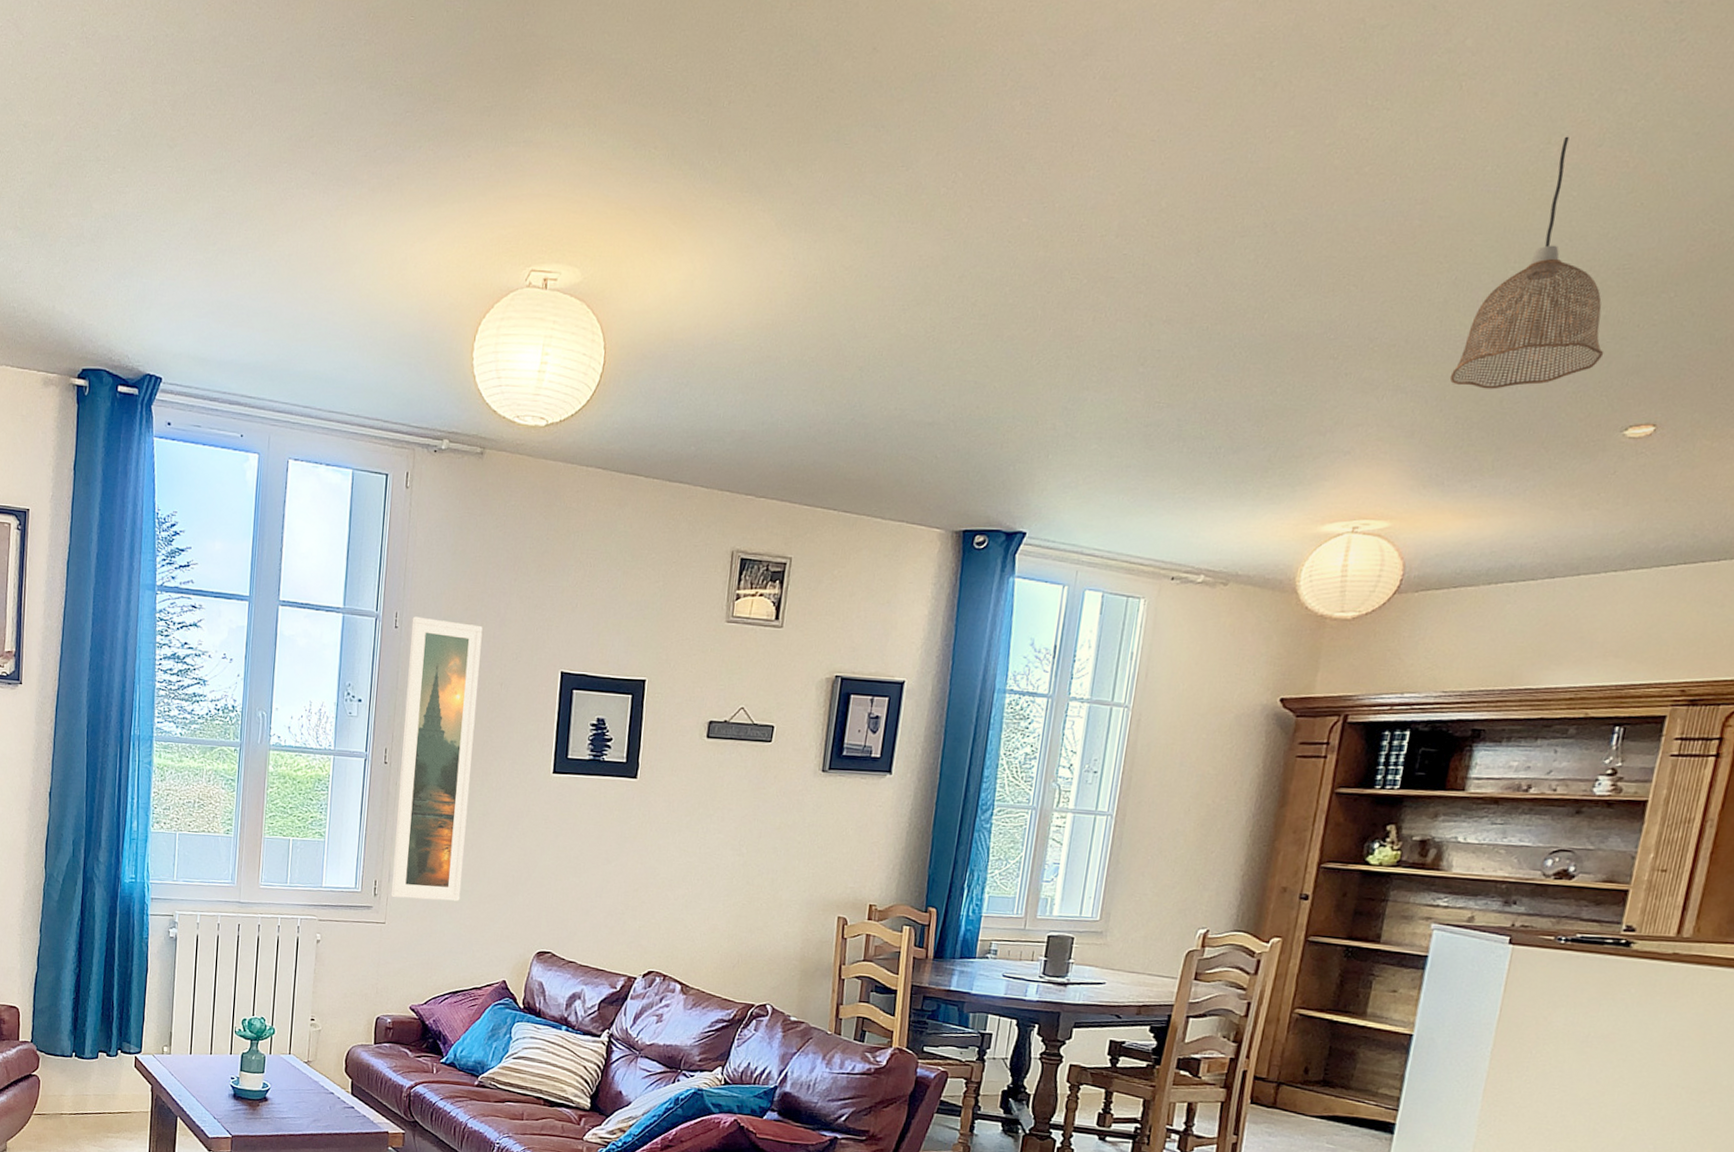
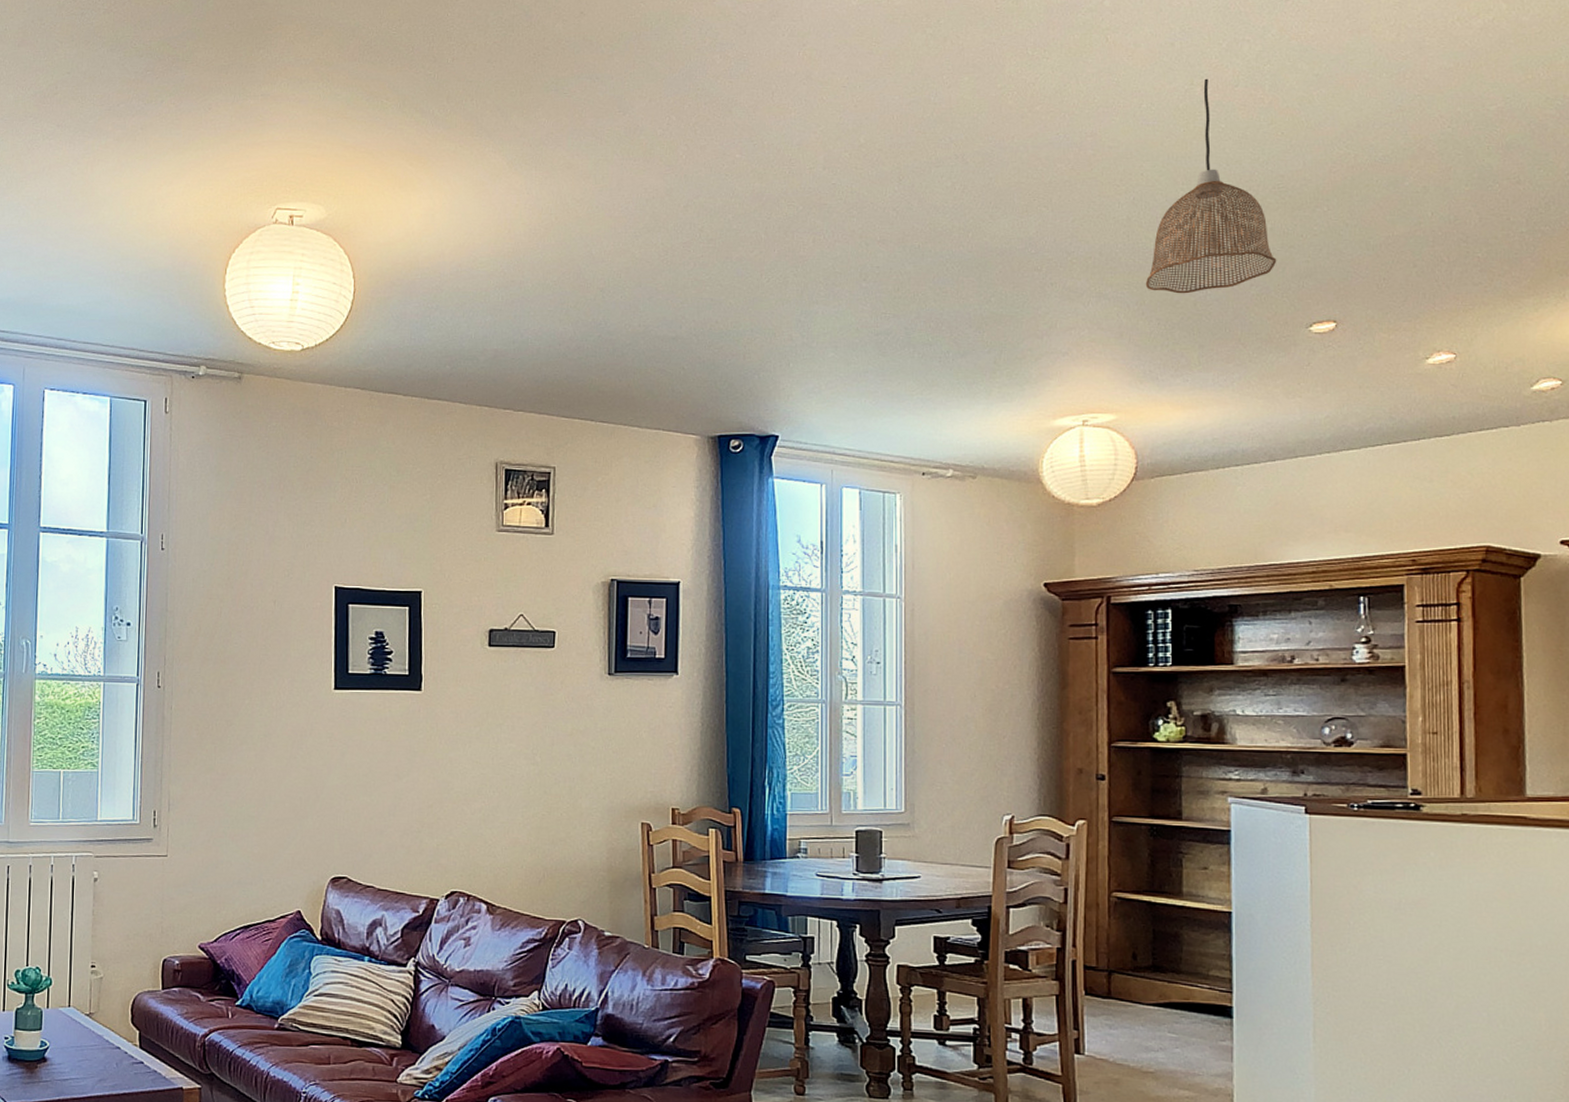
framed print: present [390,616,483,901] -> none [171,538,252,829]

